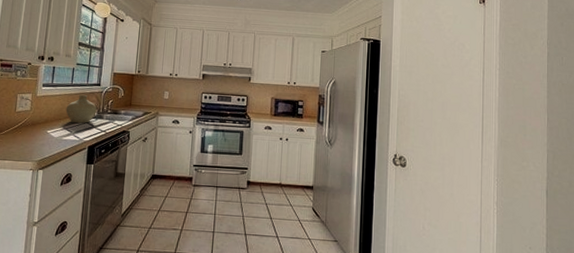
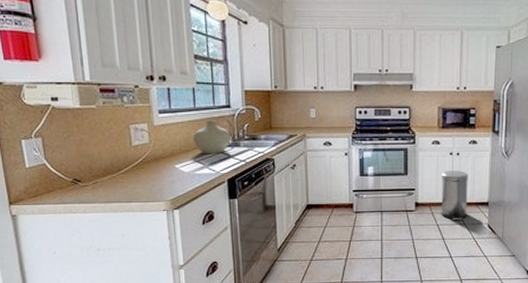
pedal bin: none [270,154,296,201] -> present [441,171,468,220]

